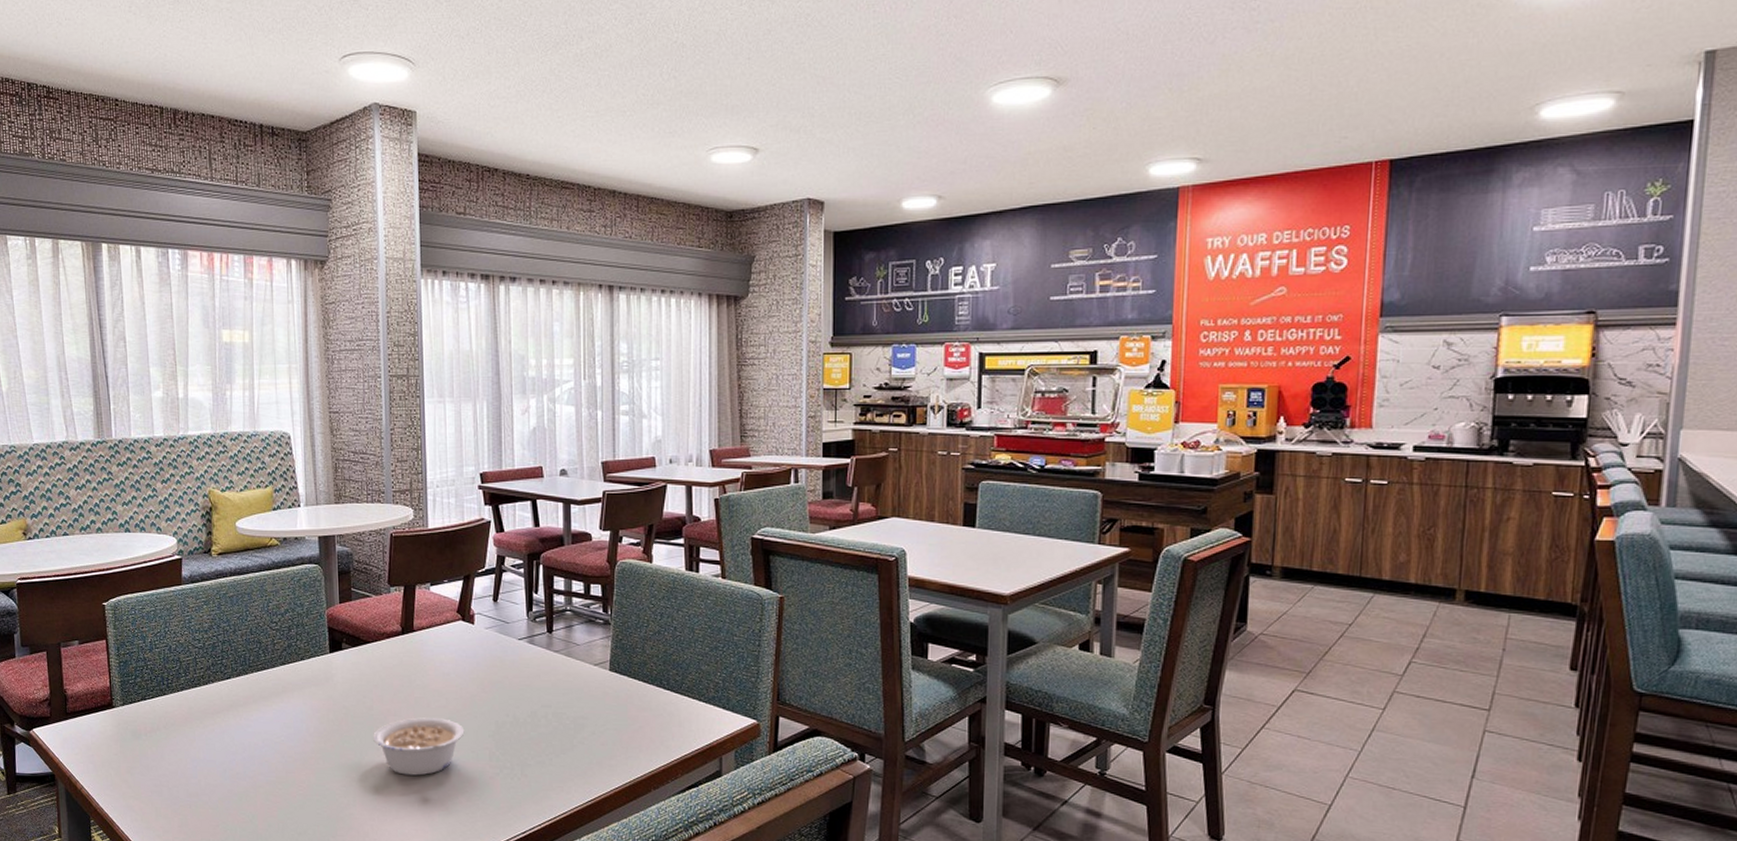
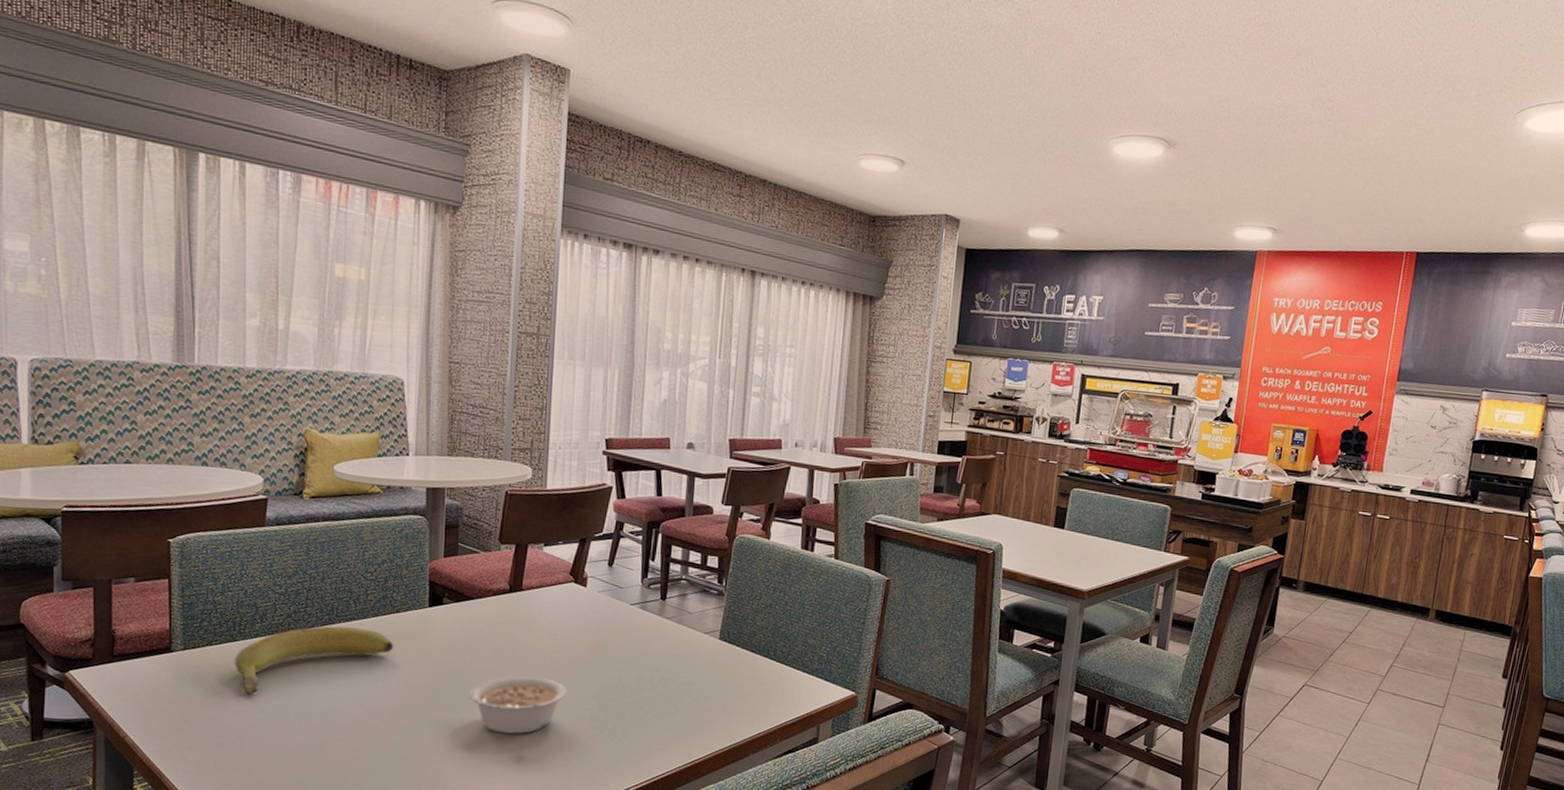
banana: none [165,676,302,745] -> present [234,626,394,694]

